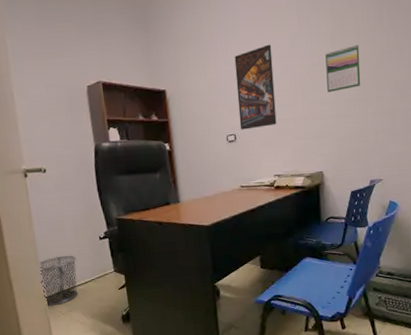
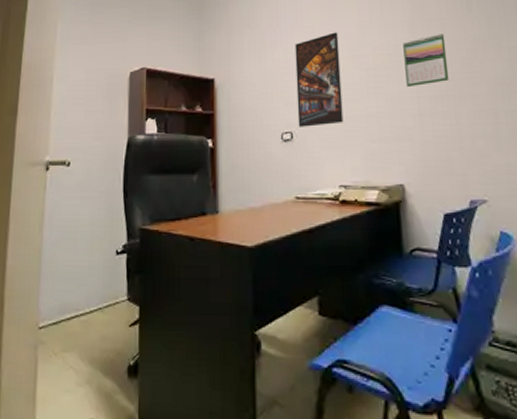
waste bin: present [39,256,79,306] -> none [37,271,84,341]

